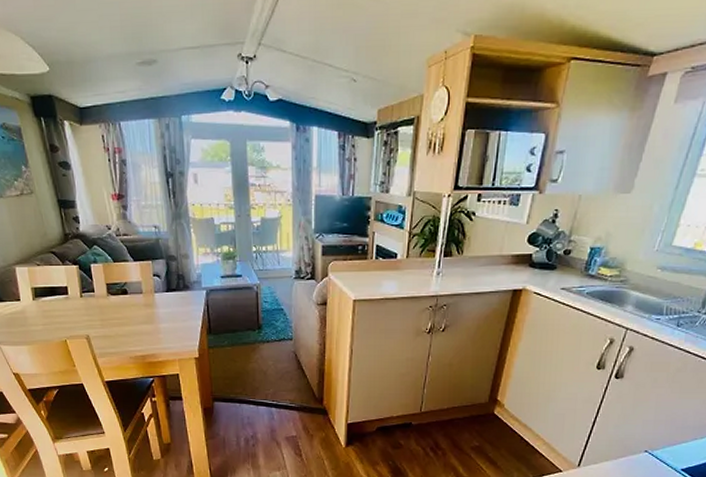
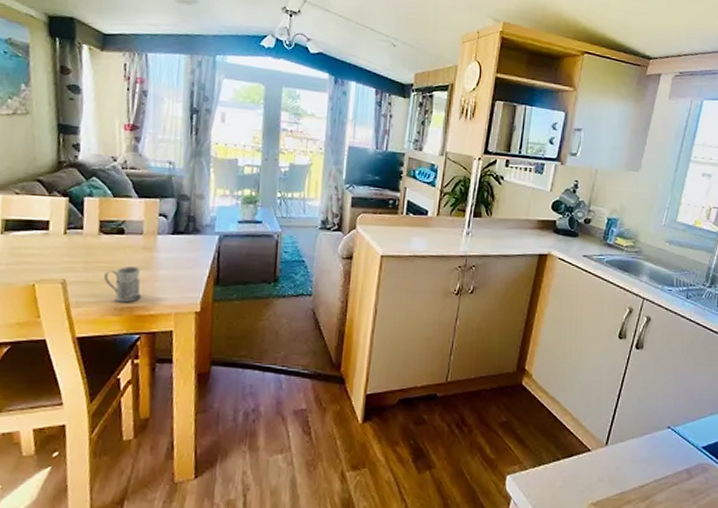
mug: none [118,322,150,352] -> present [104,266,142,303]

